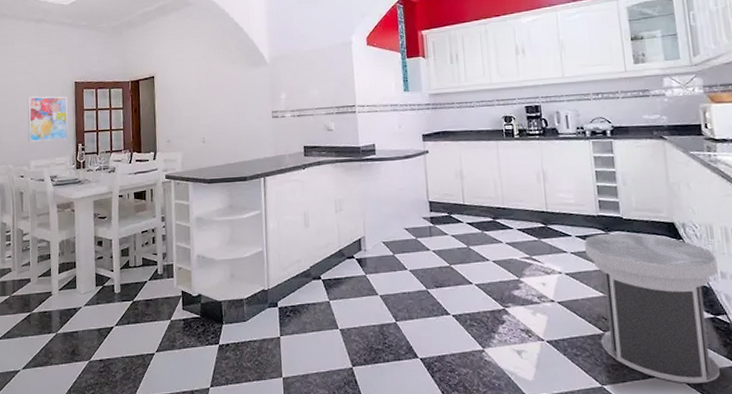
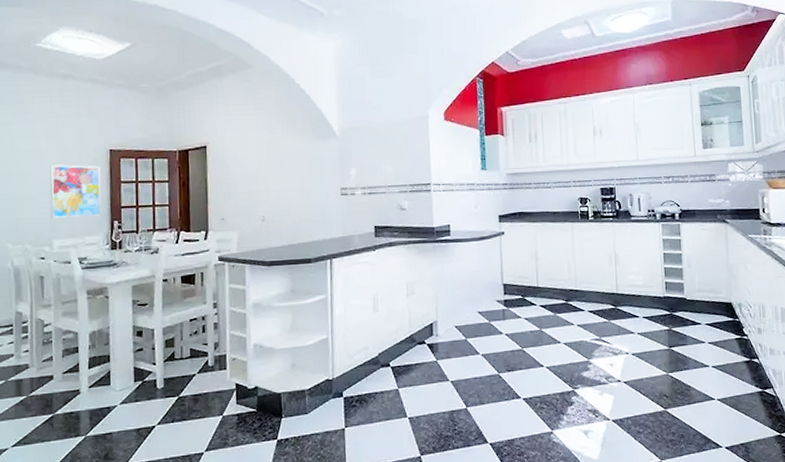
trash can: present [584,233,720,383] -> none [651,313,768,454]

